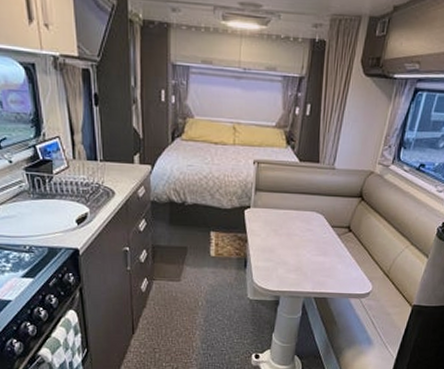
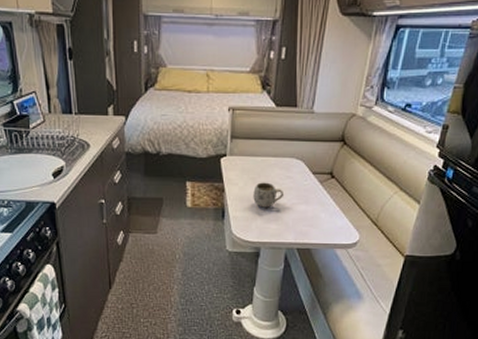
mug: none [275,234,304,258] -> present [253,182,284,208]

